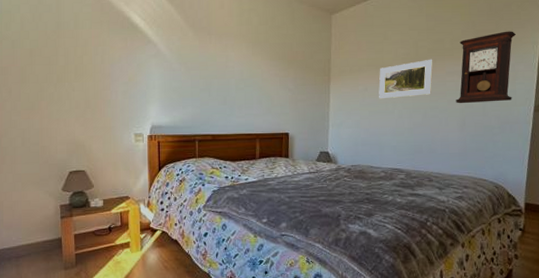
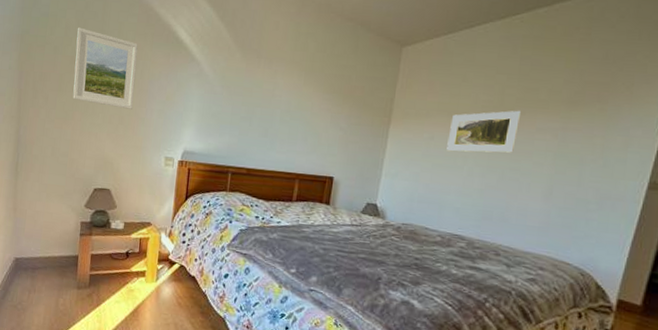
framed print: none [34,21,97,93] -> present [73,27,138,109]
pendulum clock: present [456,31,517,104] -> none [544,85,638,172]

